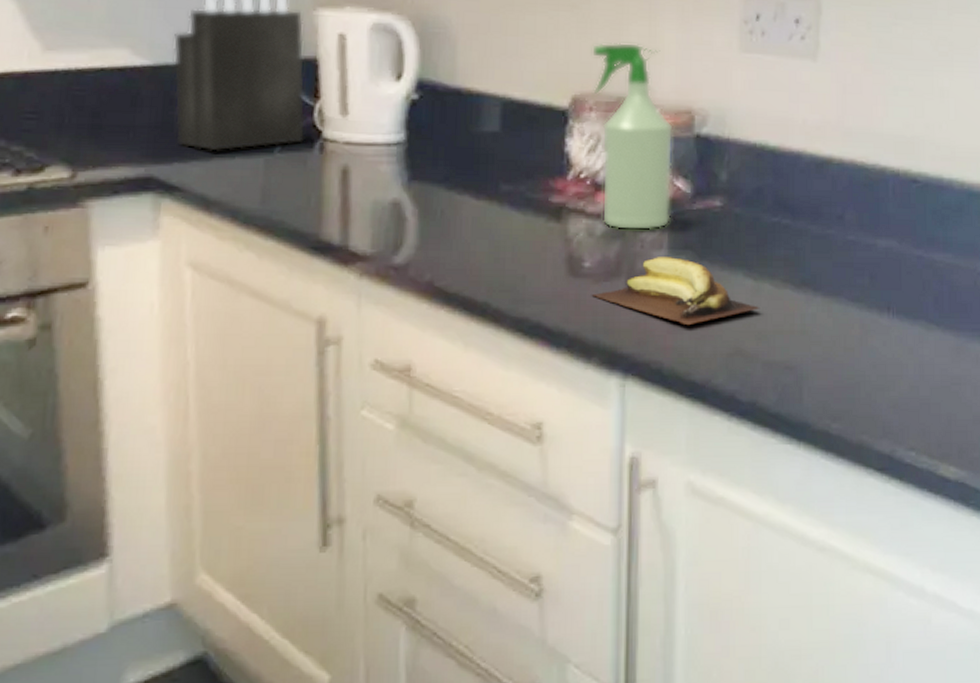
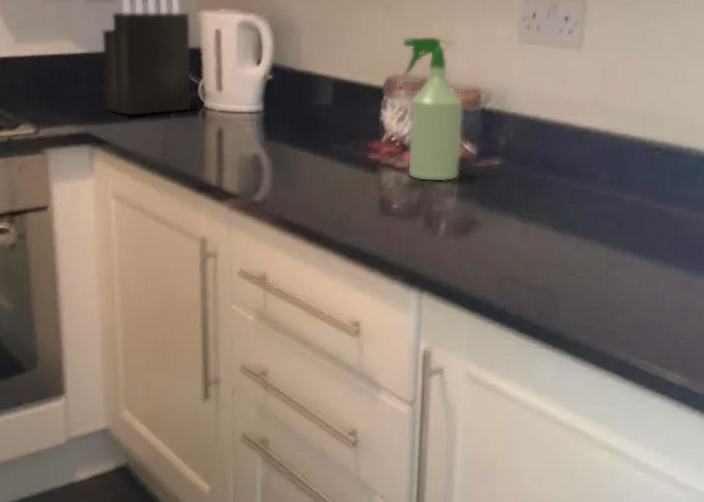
banana: present [591,257,760,326] -> none [397,202,528,256]

